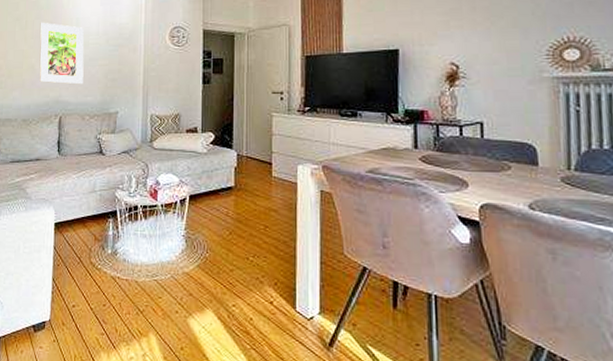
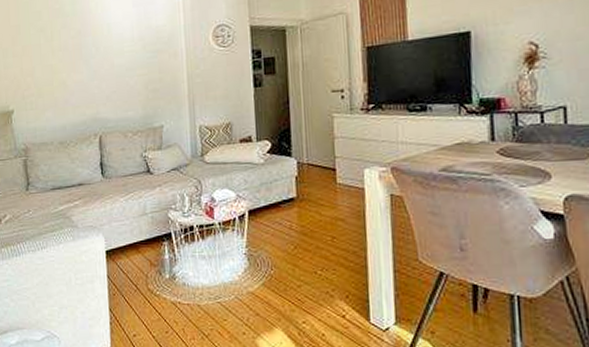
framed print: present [39,22,84,85] -> none [67,31,122,99]

